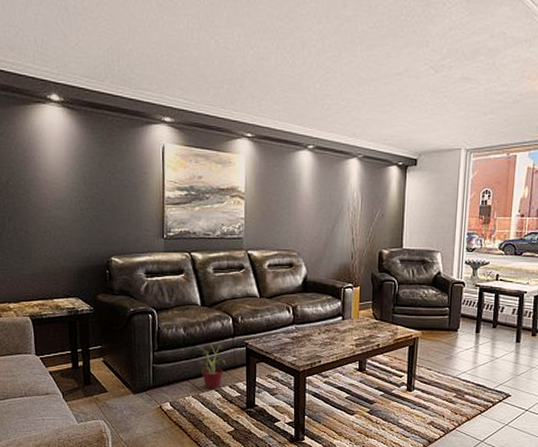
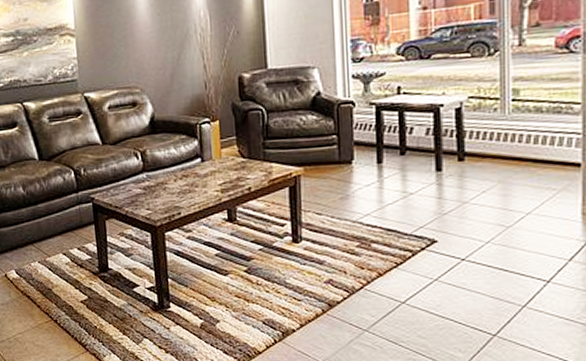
potted plant: present [199,344,226,389] -> none [40,201,72,253]

